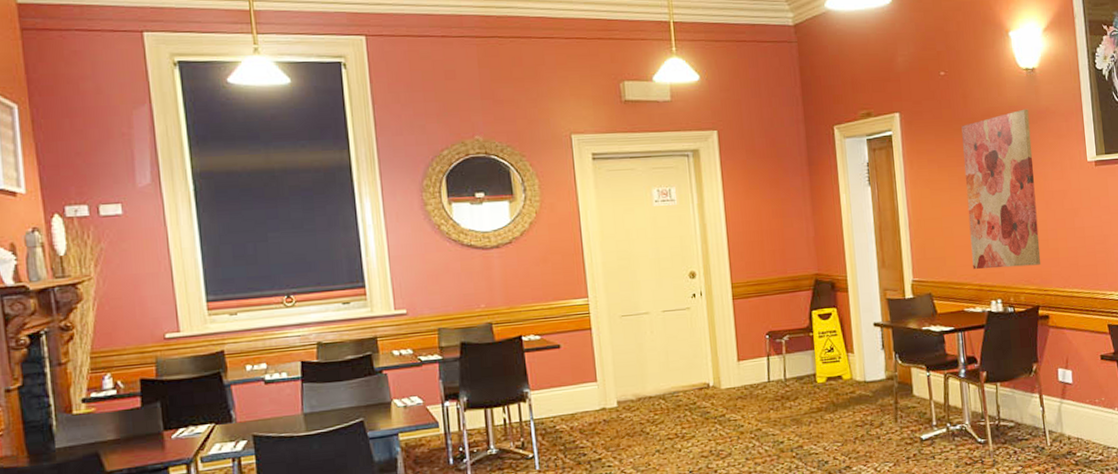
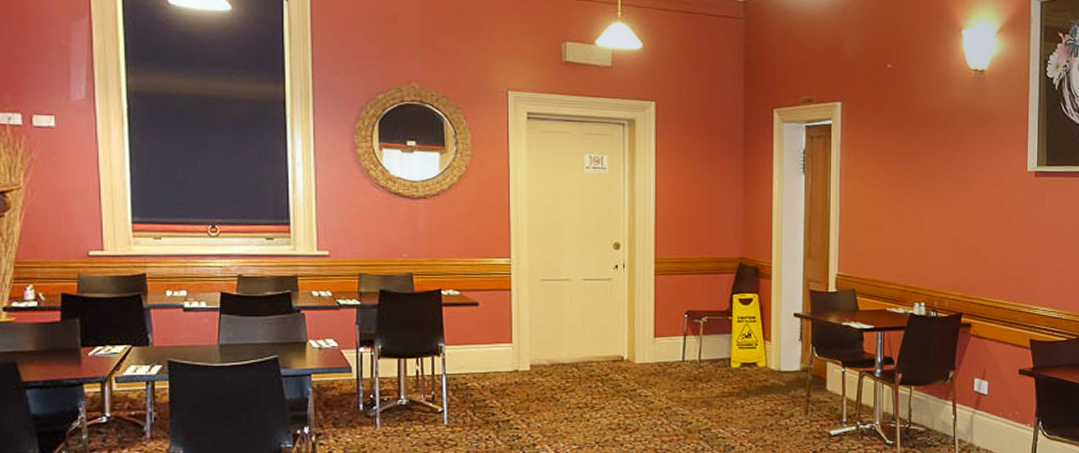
wall art: present [961,109,1041,269] -> none [900,111,973,272]

